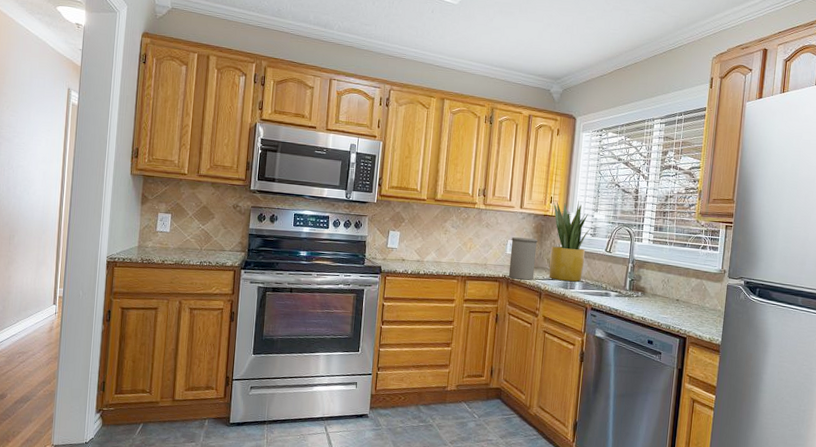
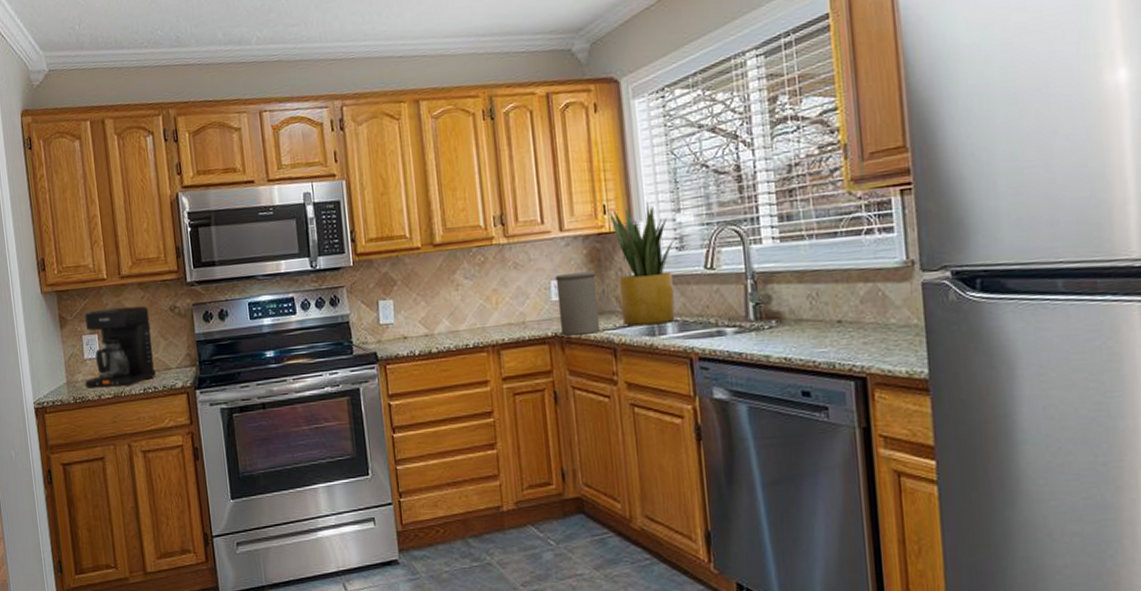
coffee maker: none [153,196,216,258] -> present [85,306,156,388]

